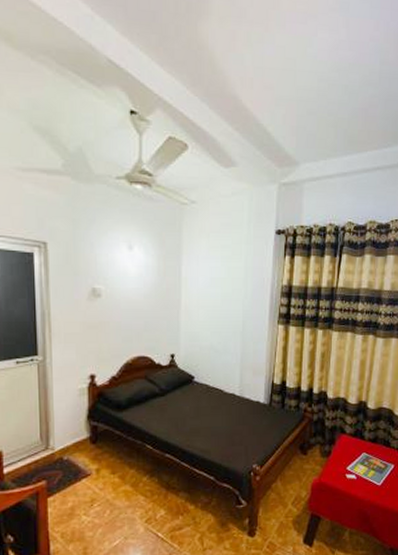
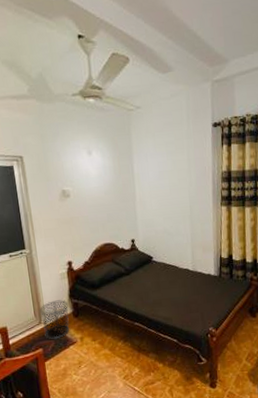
waste bin: none [47,421,86,470] -> present [39,300,70,340]

